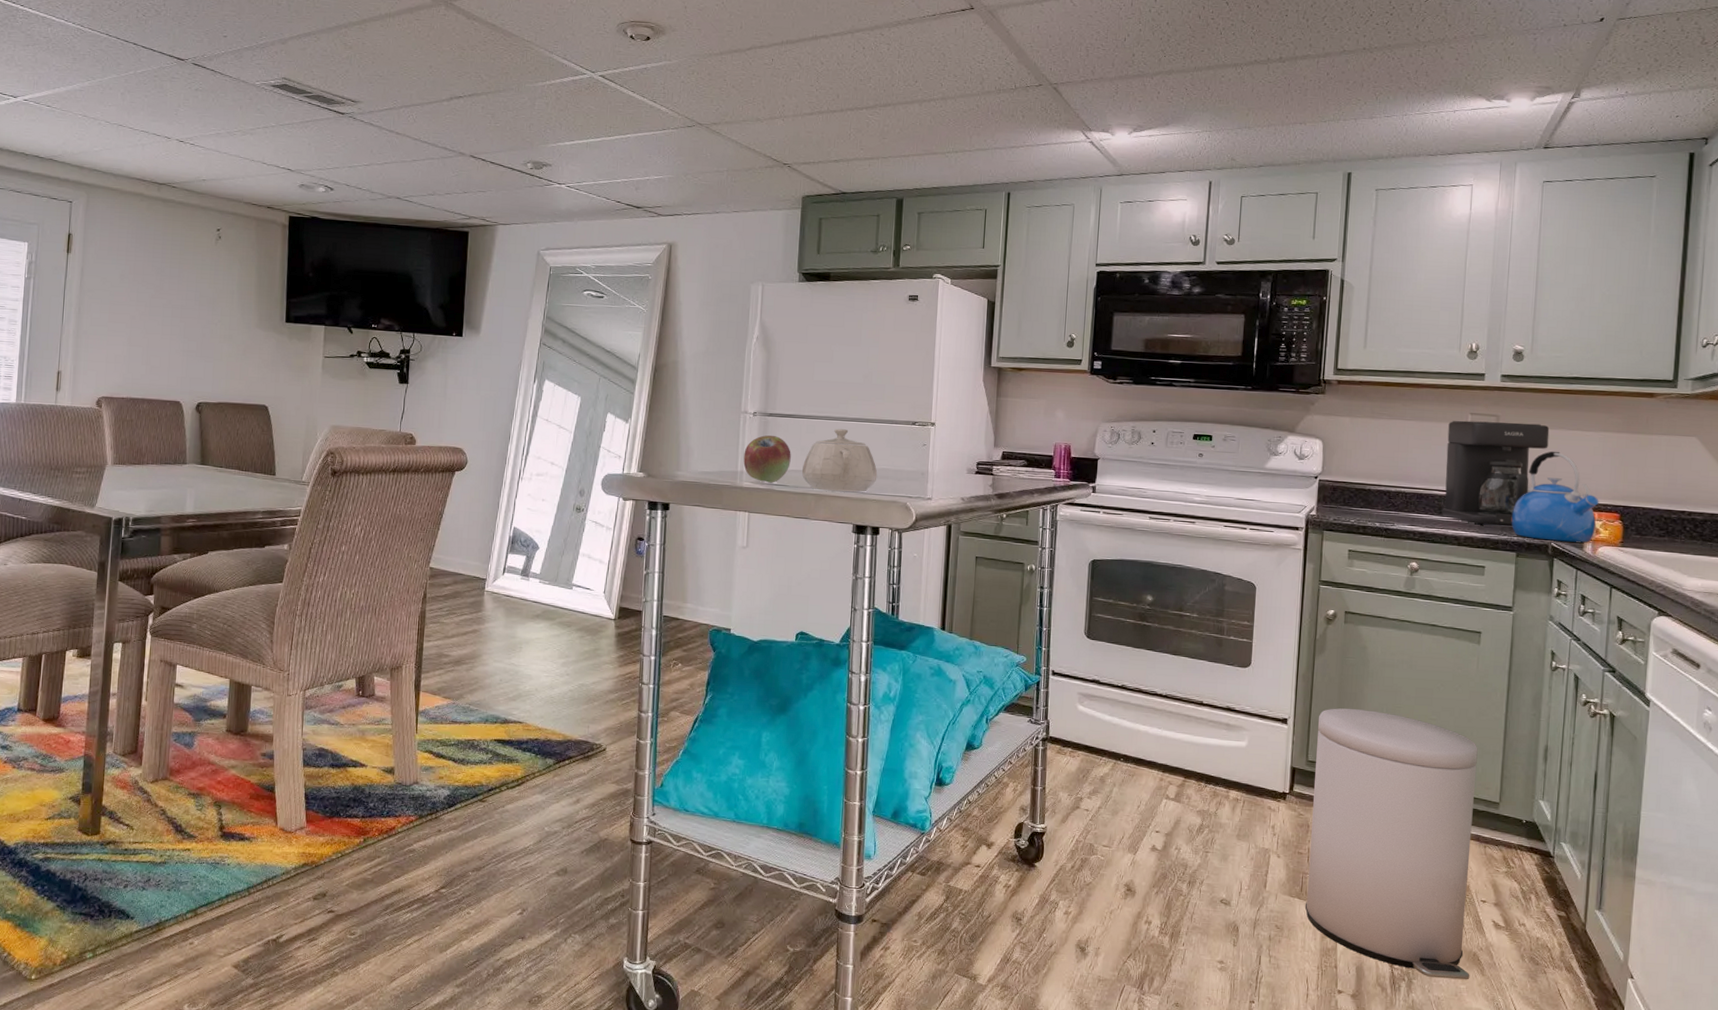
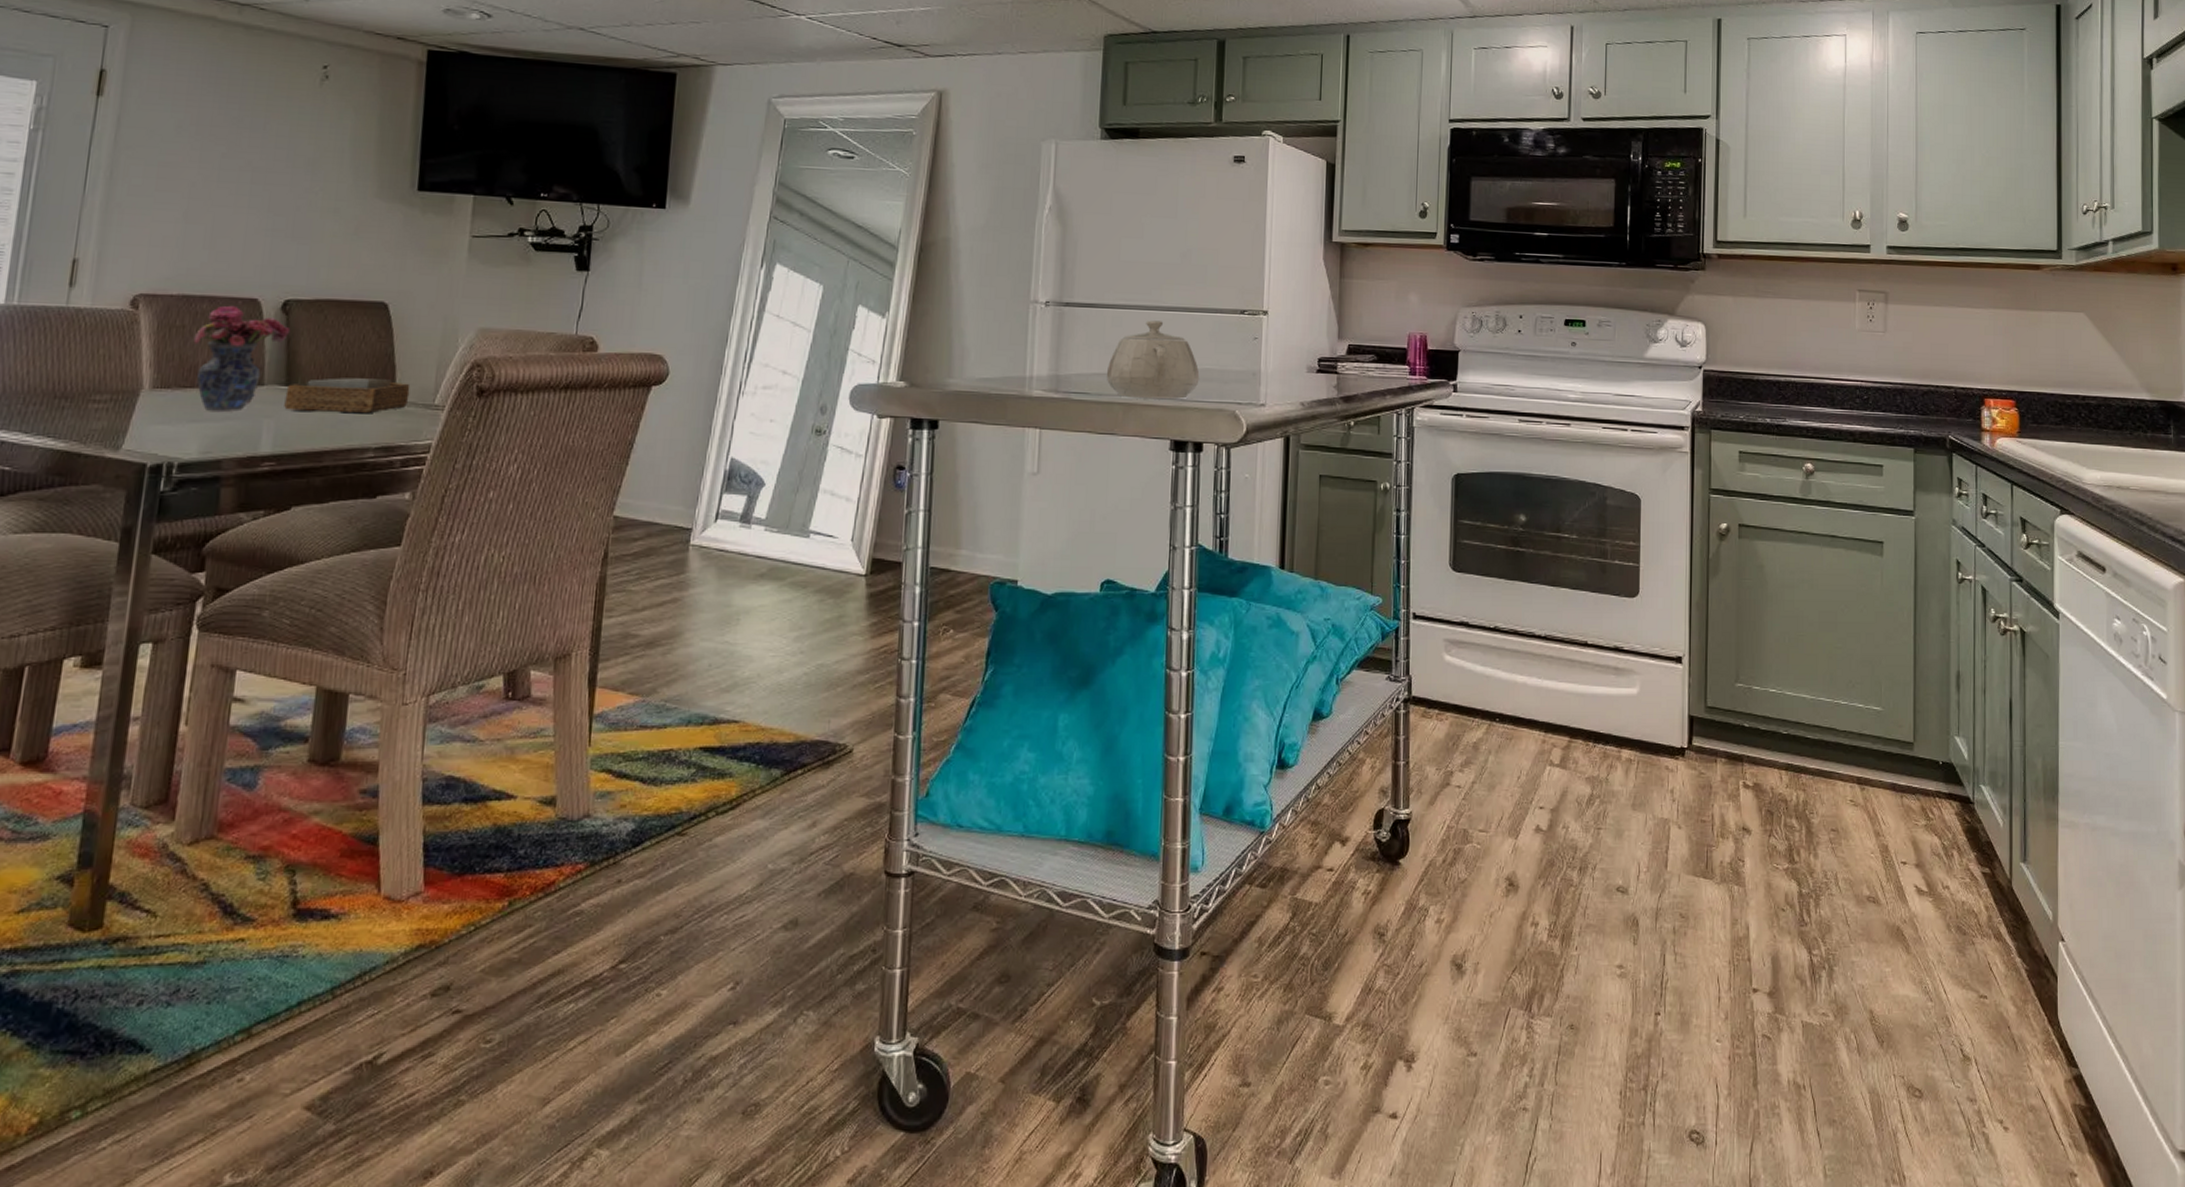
flower arrangement: none [138,406,203,483] -> present [193,305,291,413]
napkin holder: none [200,460,285,487] -> present [284,378,411,414]
fruit: present [743,435,791,483] -> none [1033,330,1093,391]
pedal bin: present [1304,708,1478,980] -> none [1711,640,1895,963]
coffee maker: present [1441,420,1550,527] -> none [1835,298,1939,419]
kettle: present [1511,451,1599,543] -> none [1906,331,1994,434]

